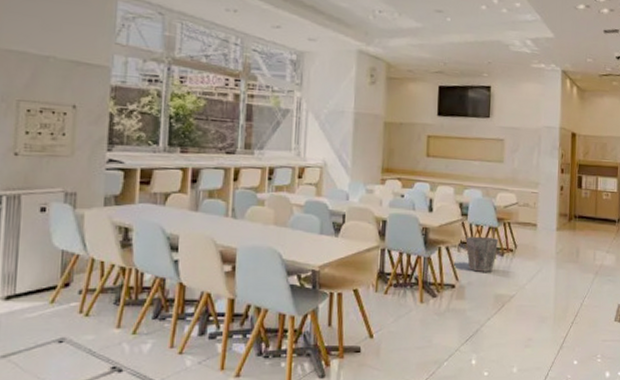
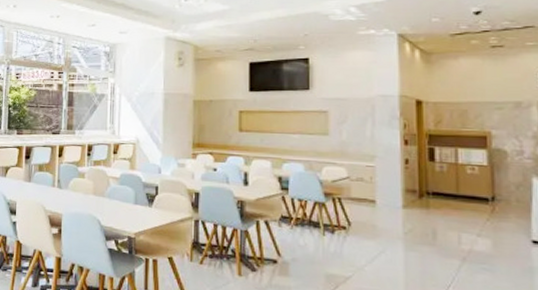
waste bin: present [465,236,499,272] -> none [287,210,328,250]

